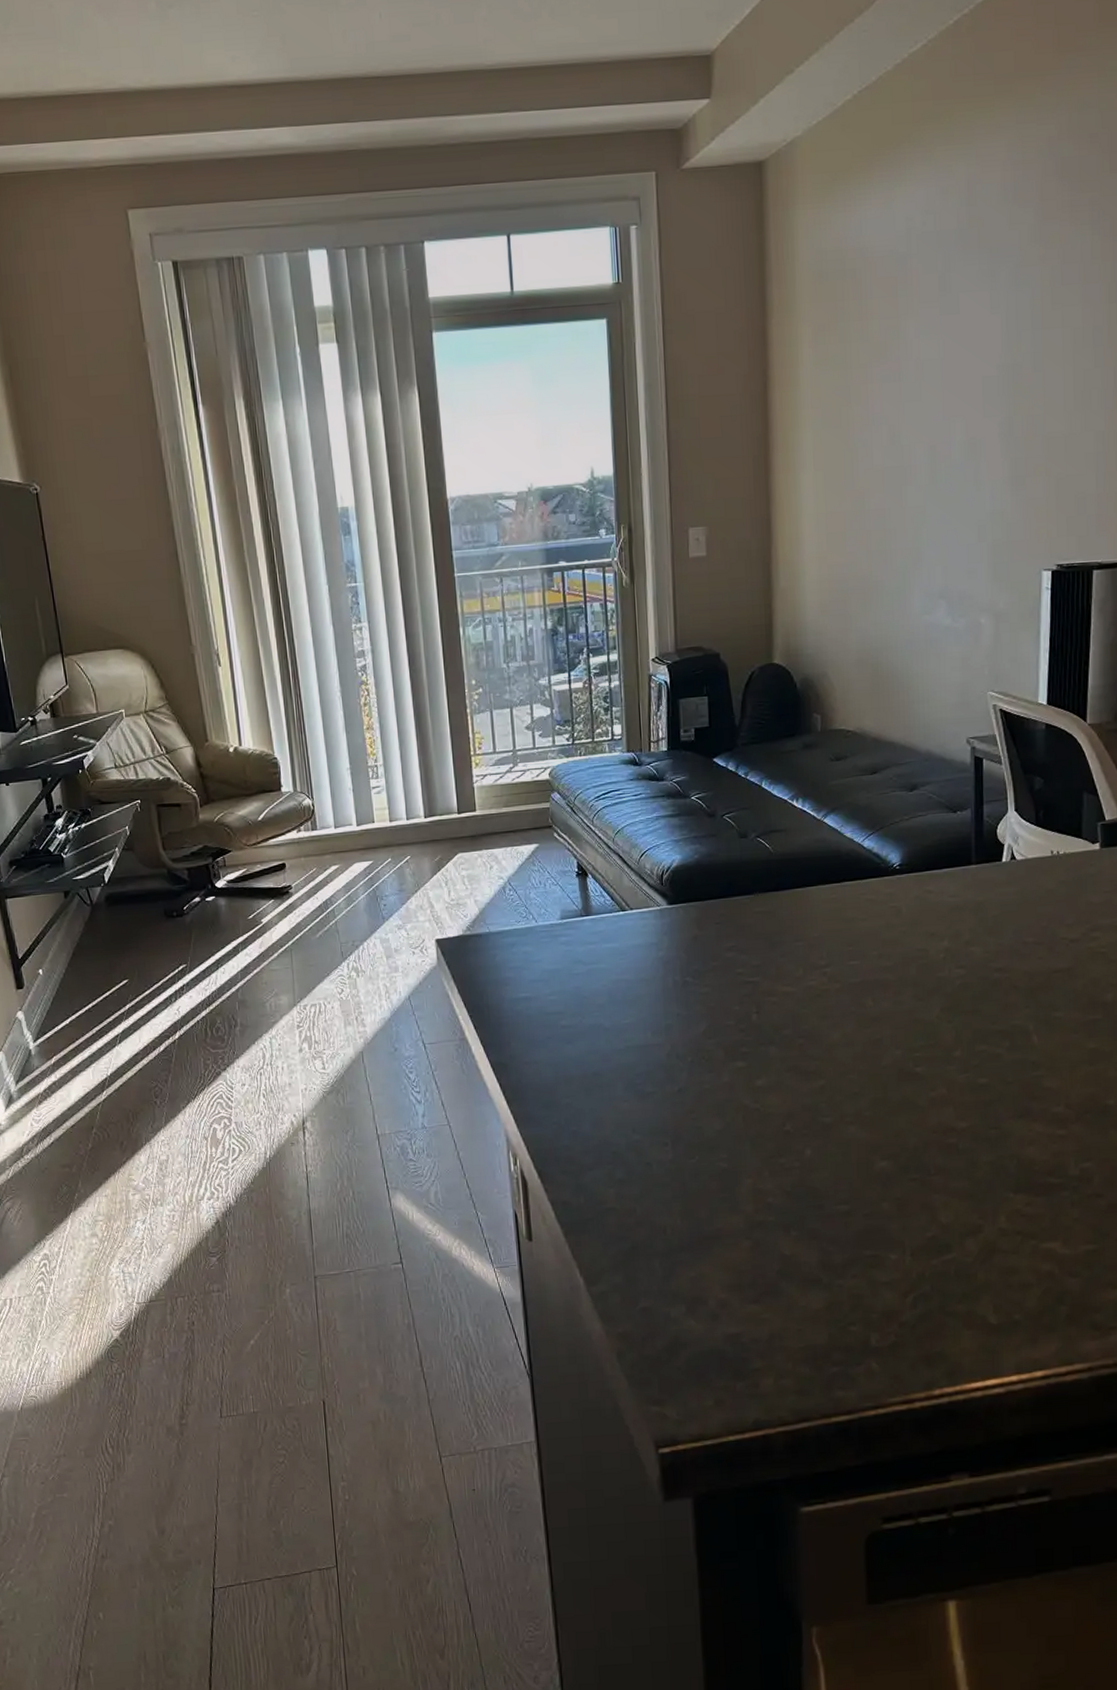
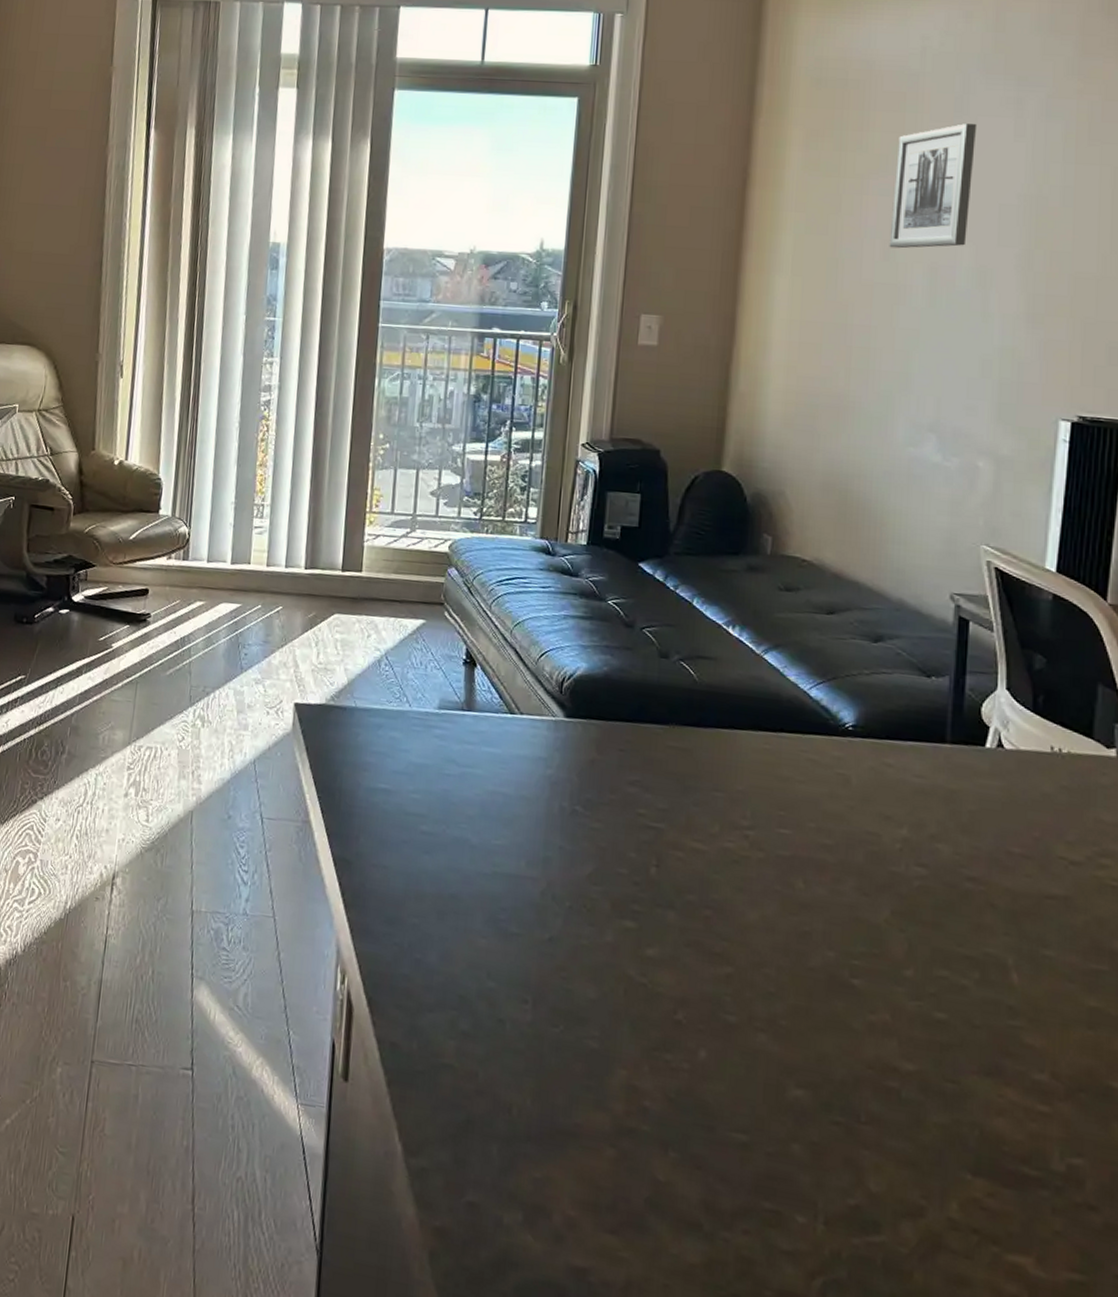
wall art: none [893,301,959,432] -> present [889,123,978,249]

